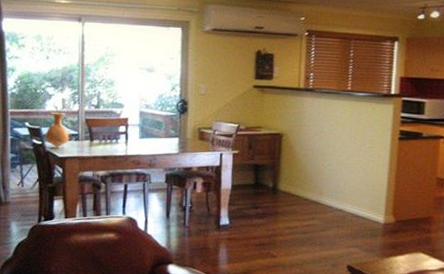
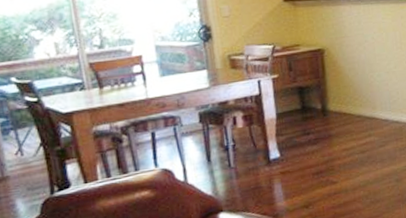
vase: present [43,112,72,148] -> none [38,59,75,103]

